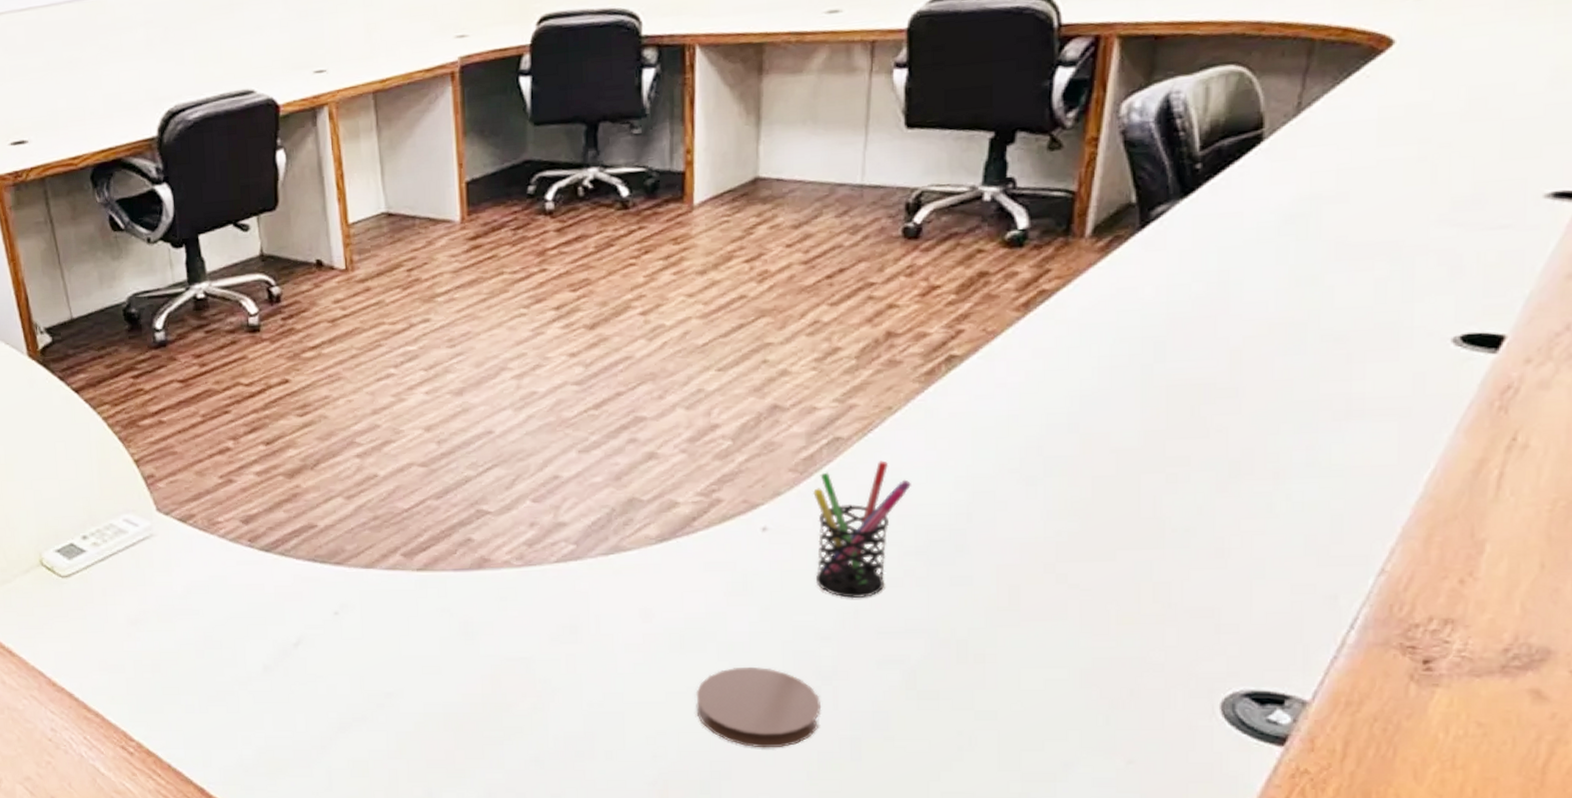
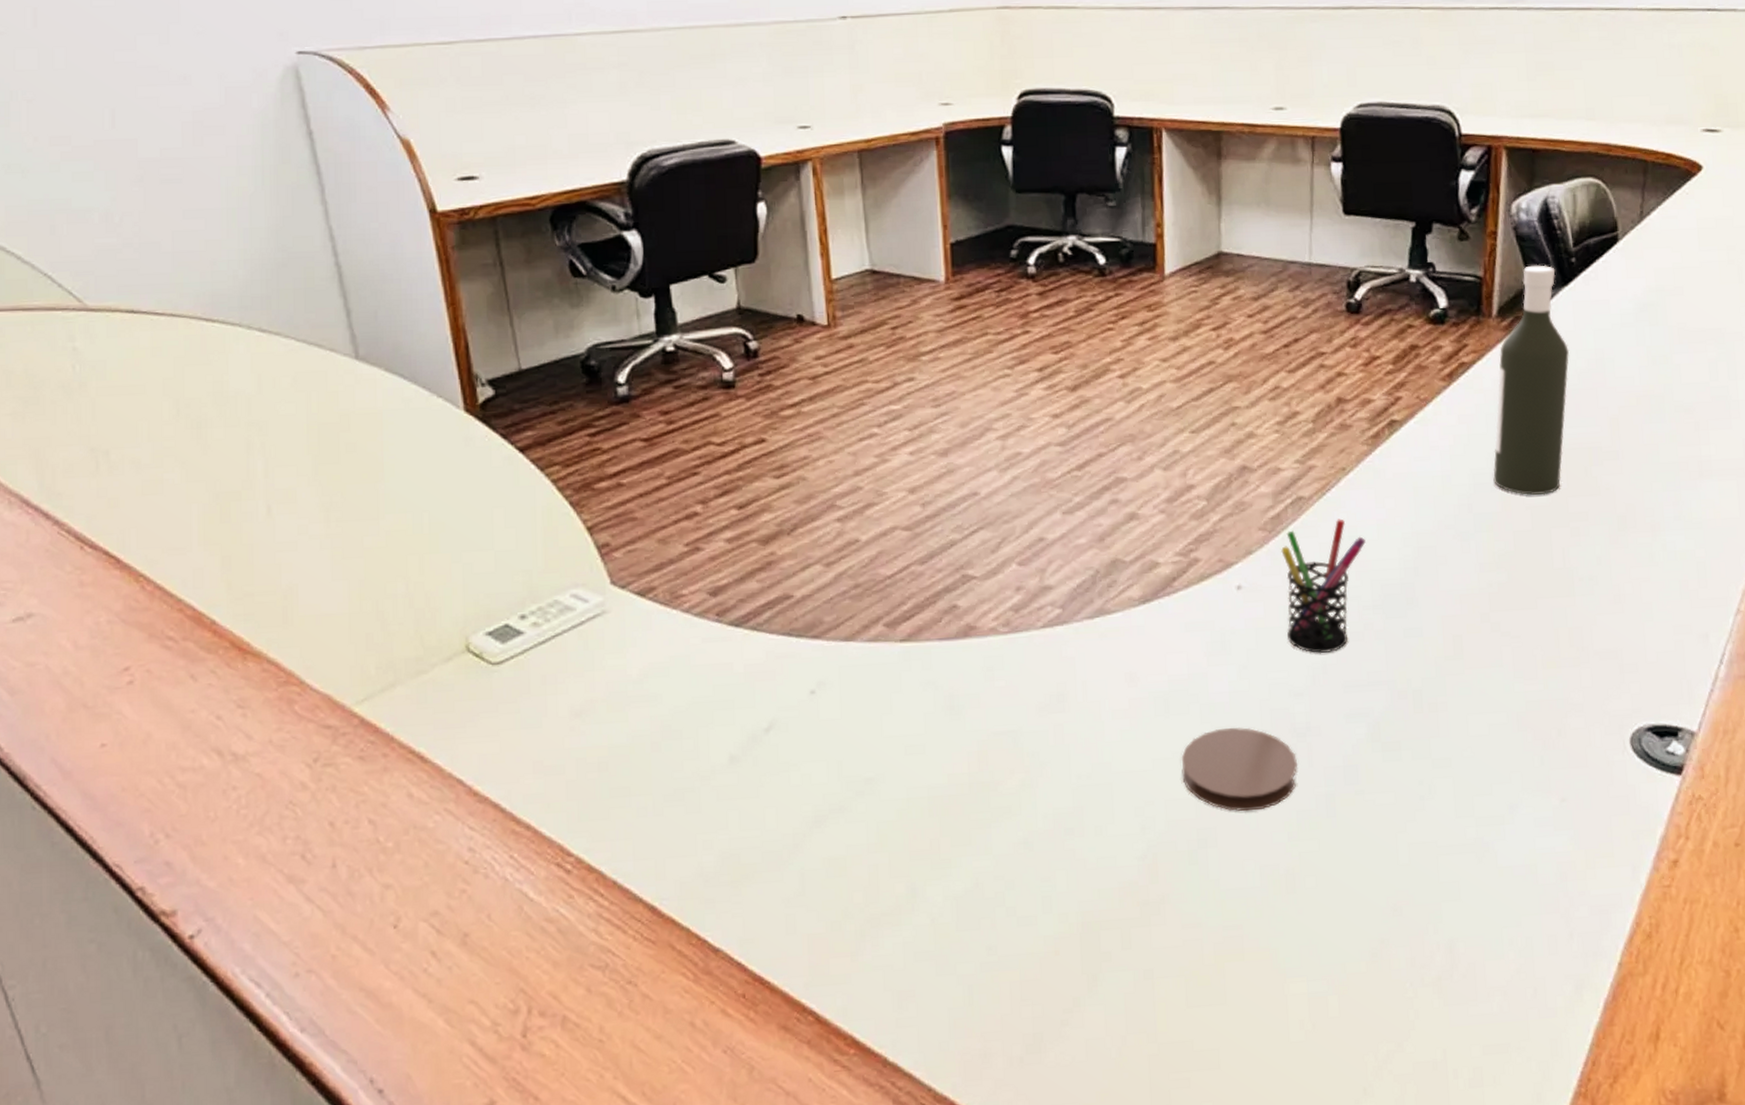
bottle: none [1072,173,1184,437] -> present [1493,265,1570,495]

